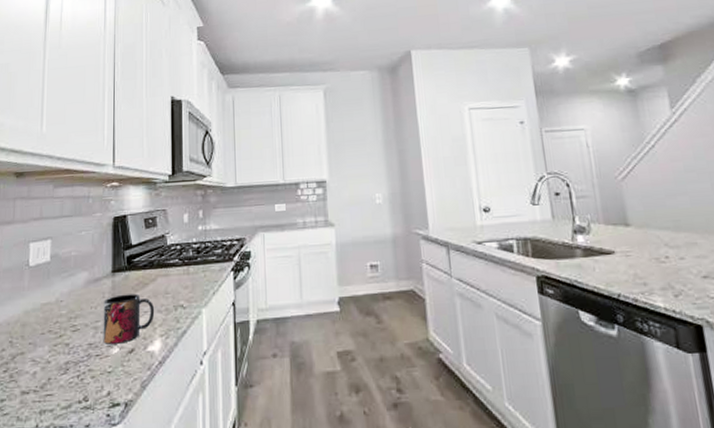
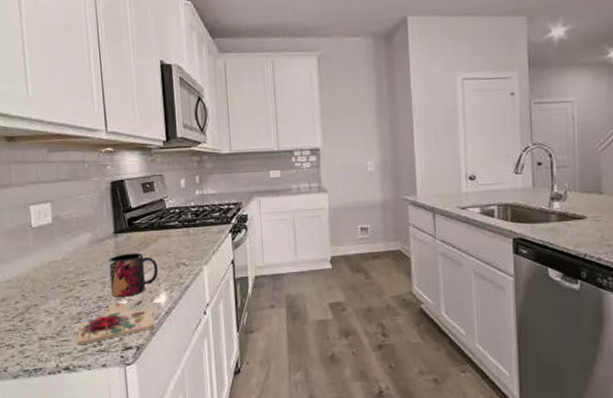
cutting board: none [60,351,147,401] -> present [76,303,156,346]

